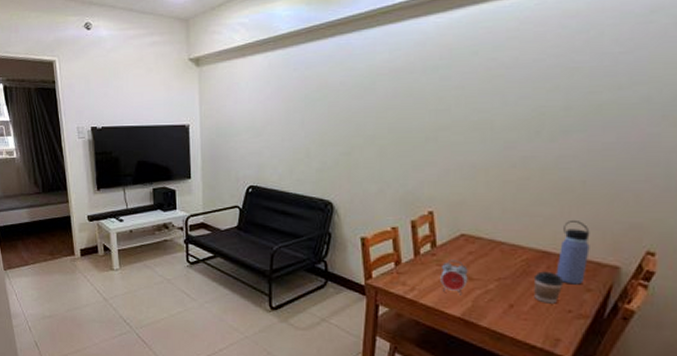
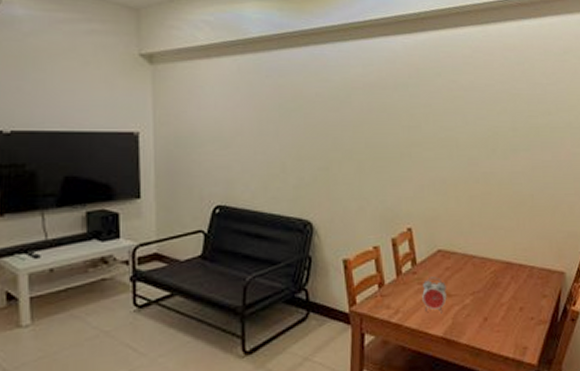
coffee cup: present [534,271,564,304] -> none [502,281,526,313]
water bottle: present [556,219,590,285] -> none [518,230,542,292]

